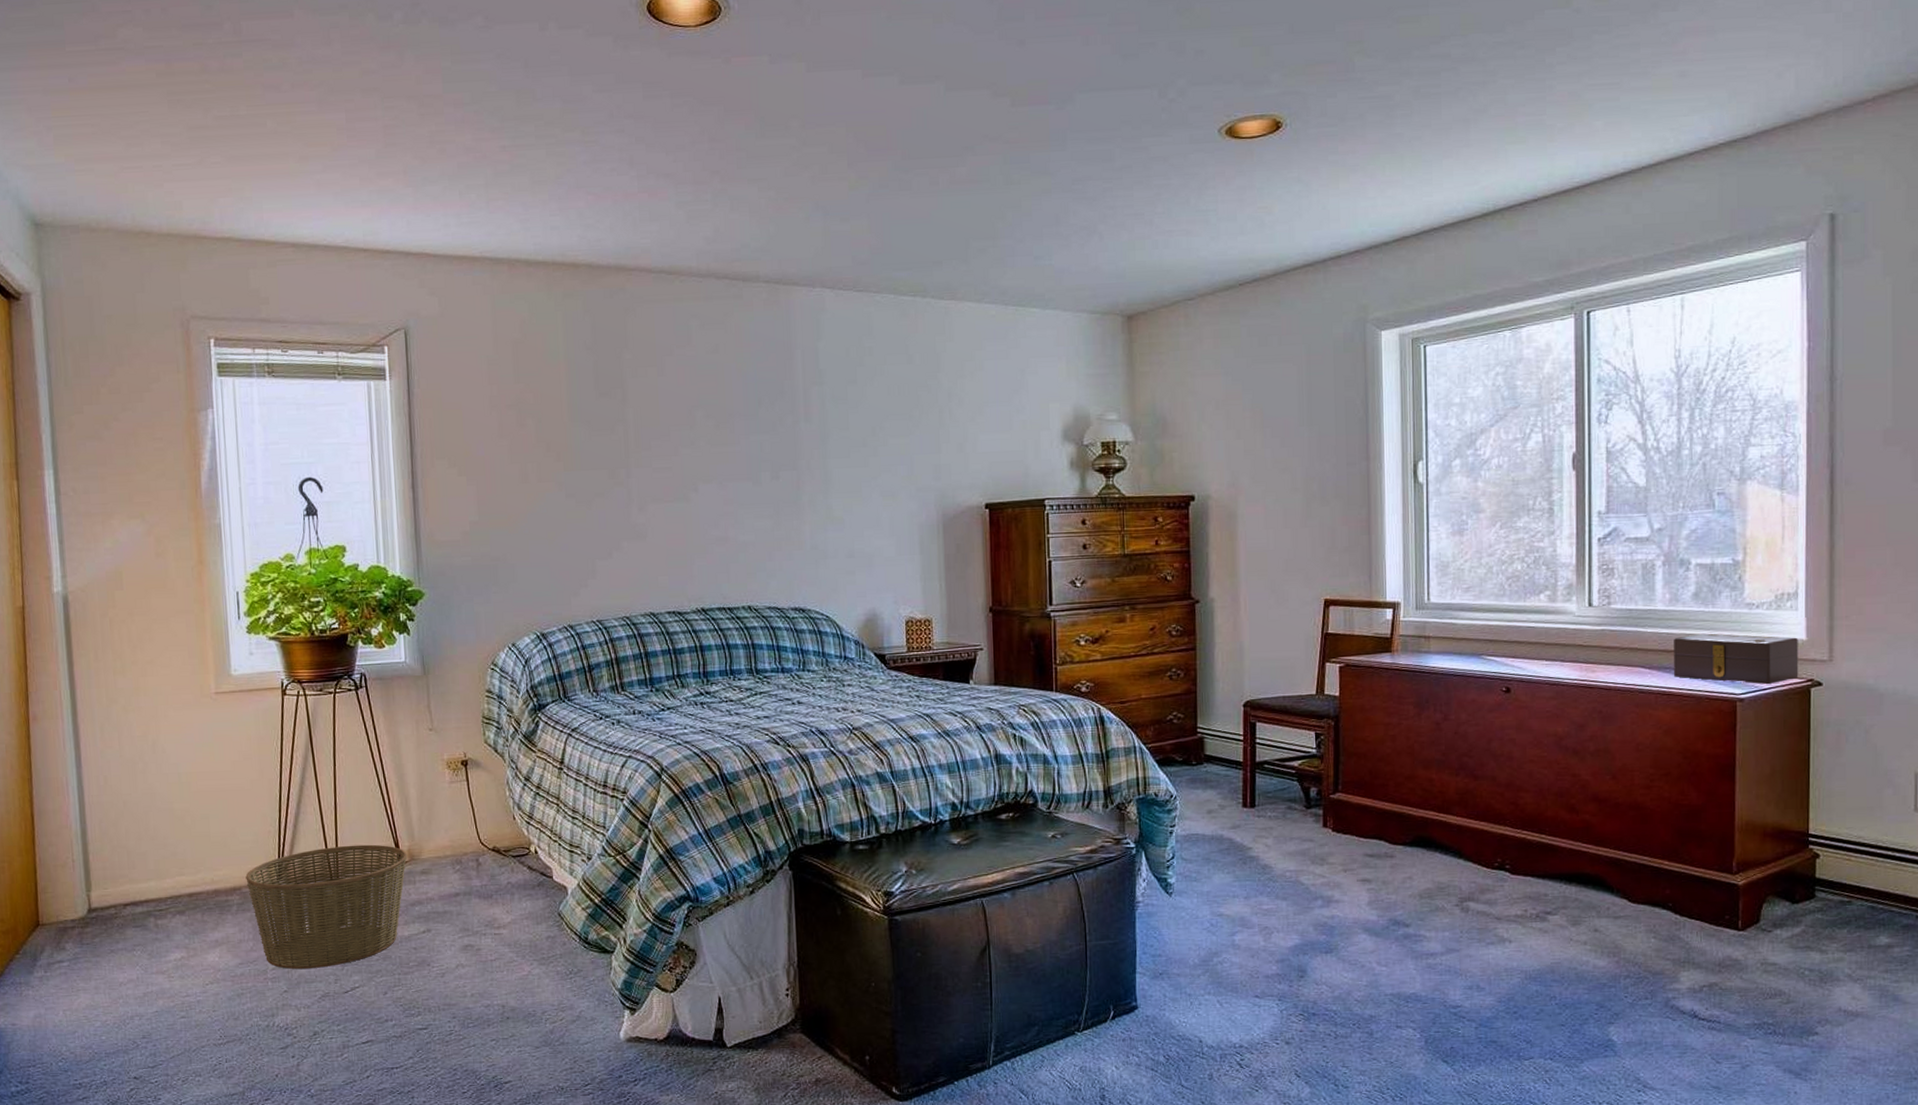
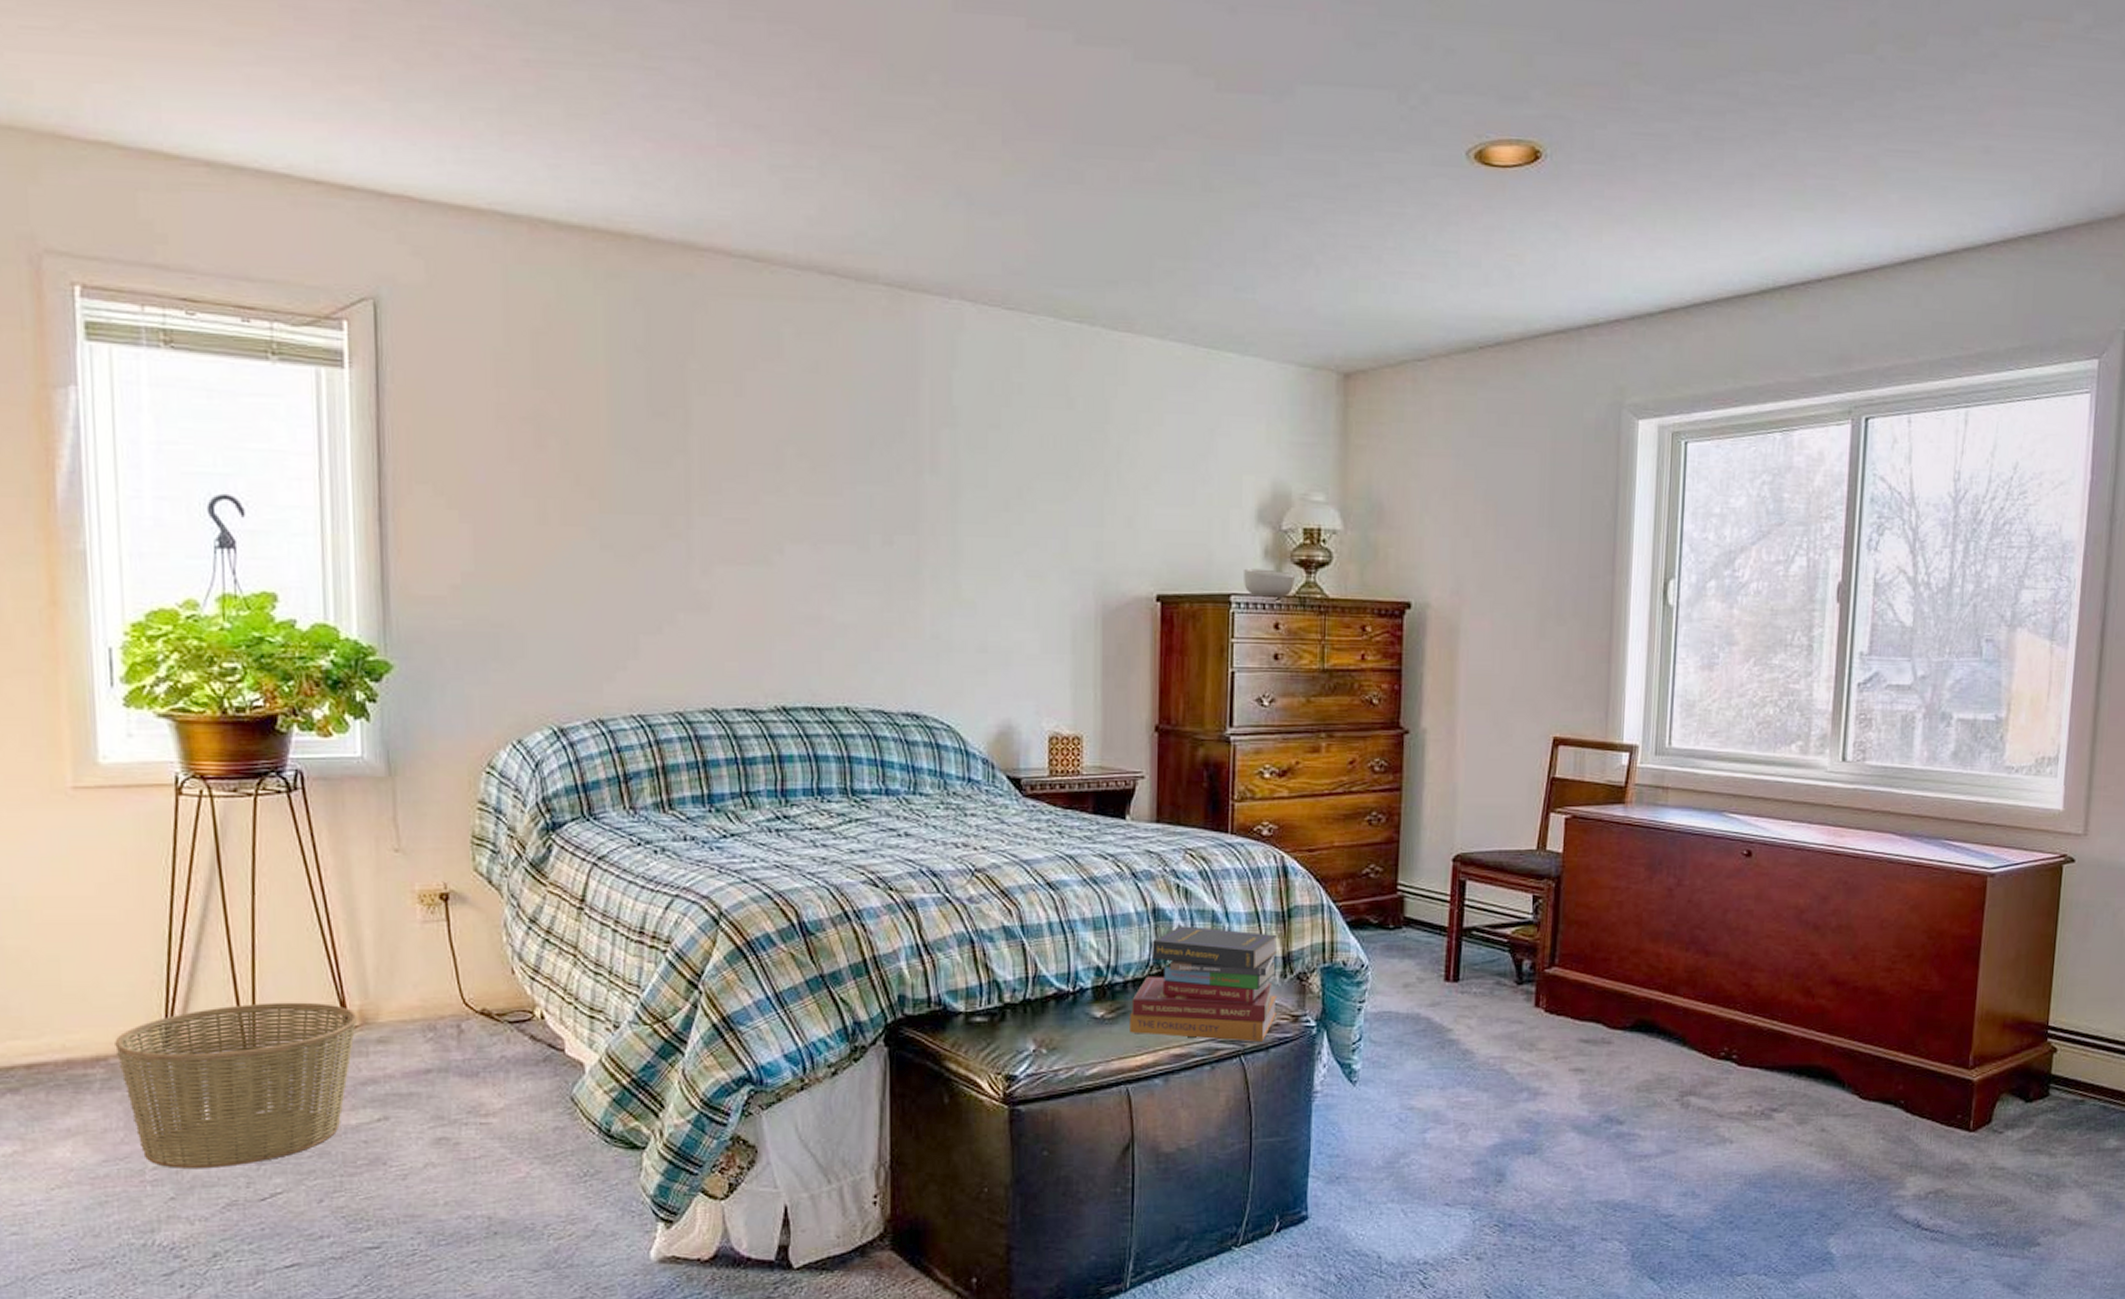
books: none [981,767,1101,862] -> present [1130,926,1278,1043]
bowl: none [1053,477,1098,503] -> present [1243,568,1296,602]
jewelry box: present [1674,633,1799,684] -> none [1926,798,2055,858]

